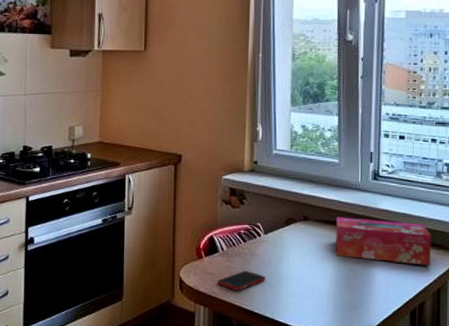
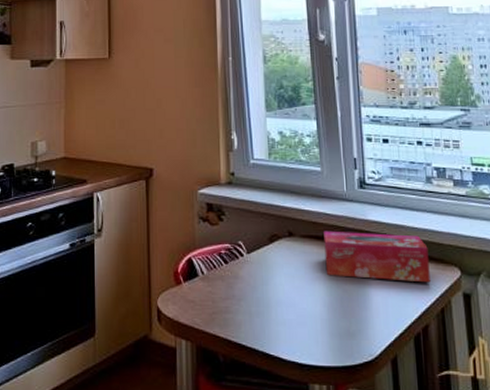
cell phone: present [217,271,266,291] -> none [199,297,253,320]

